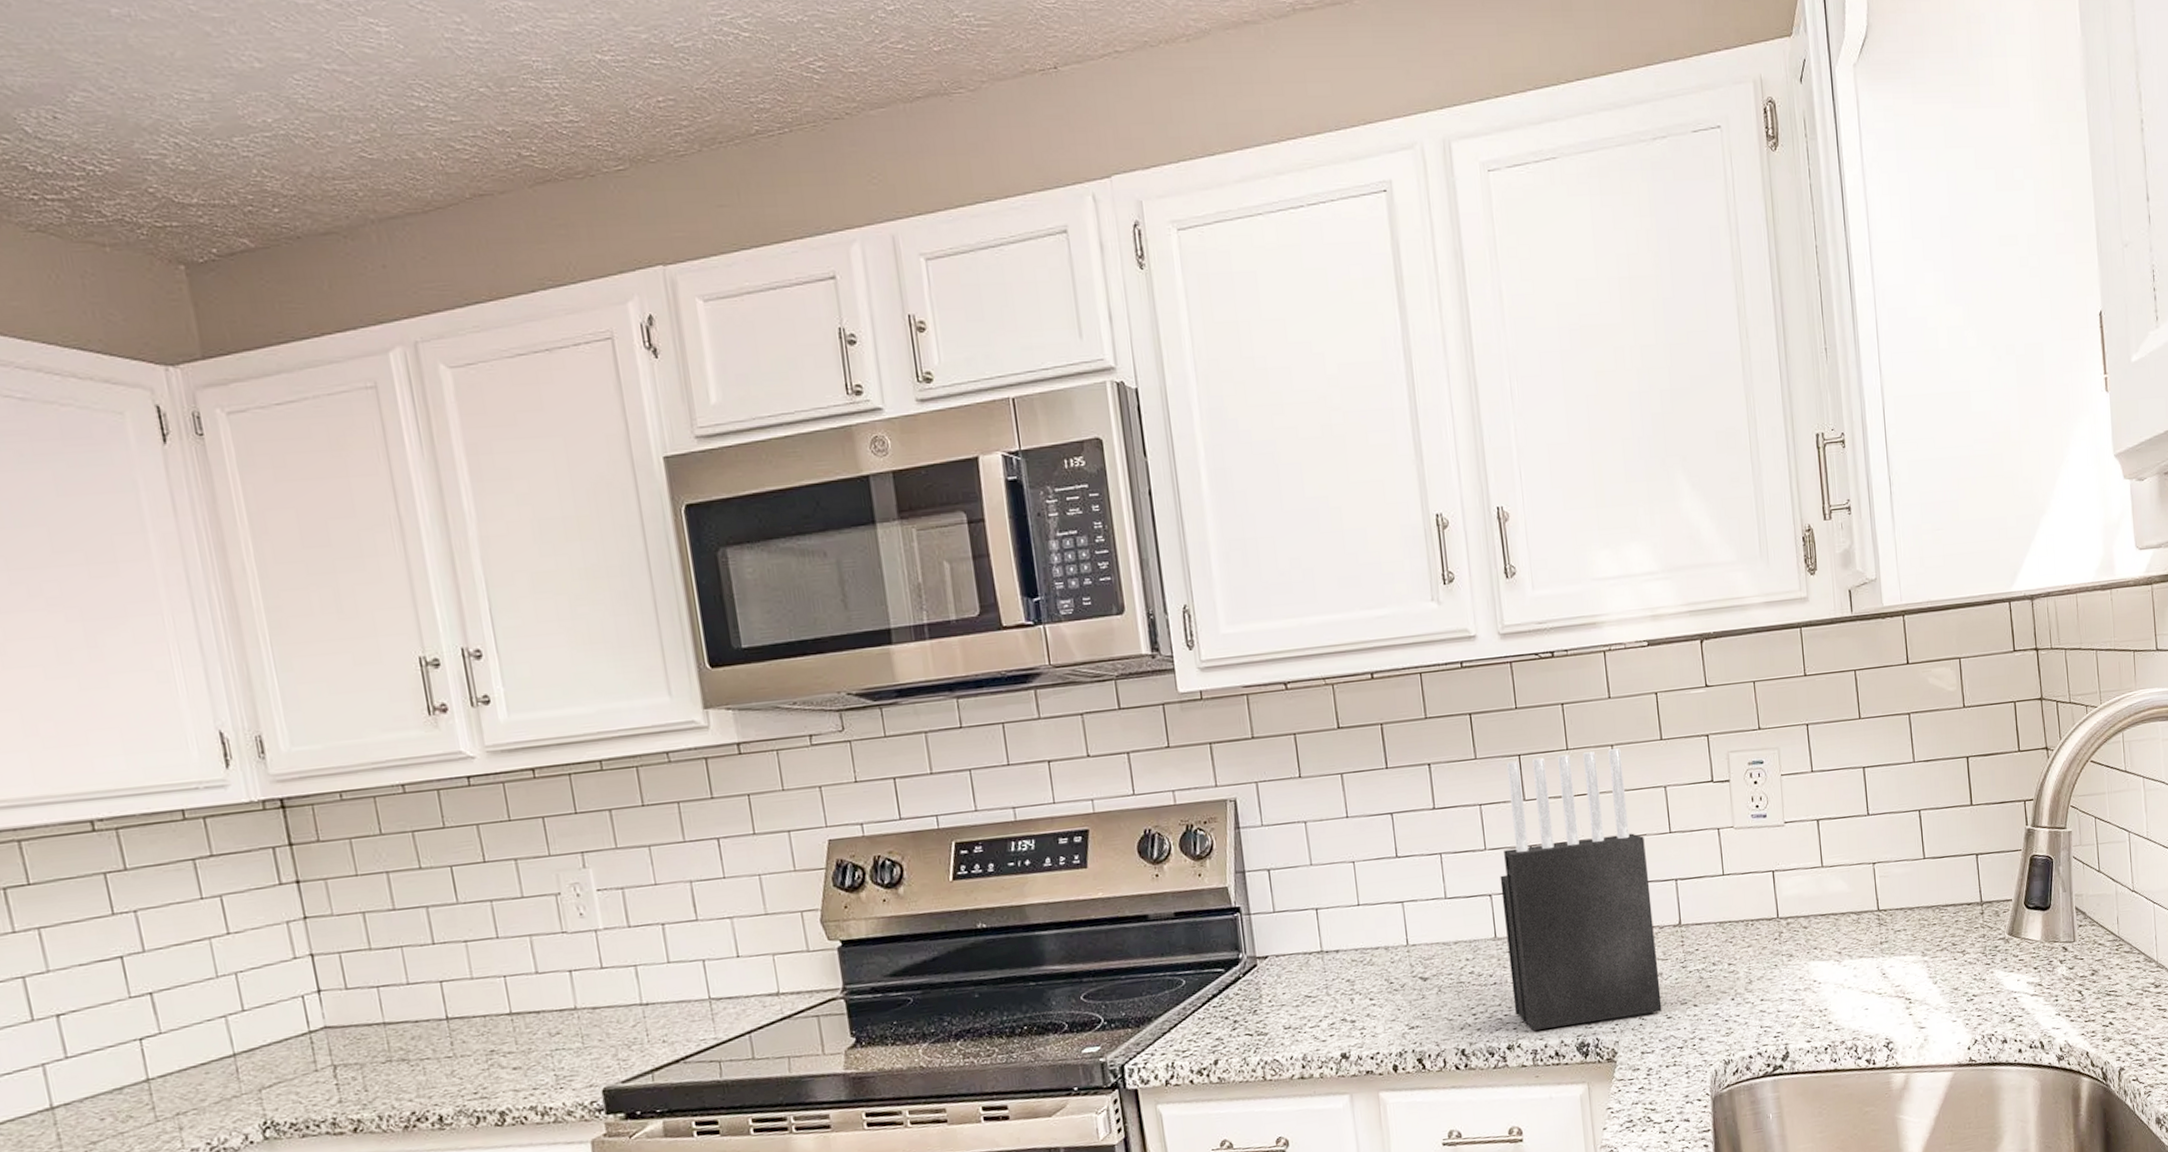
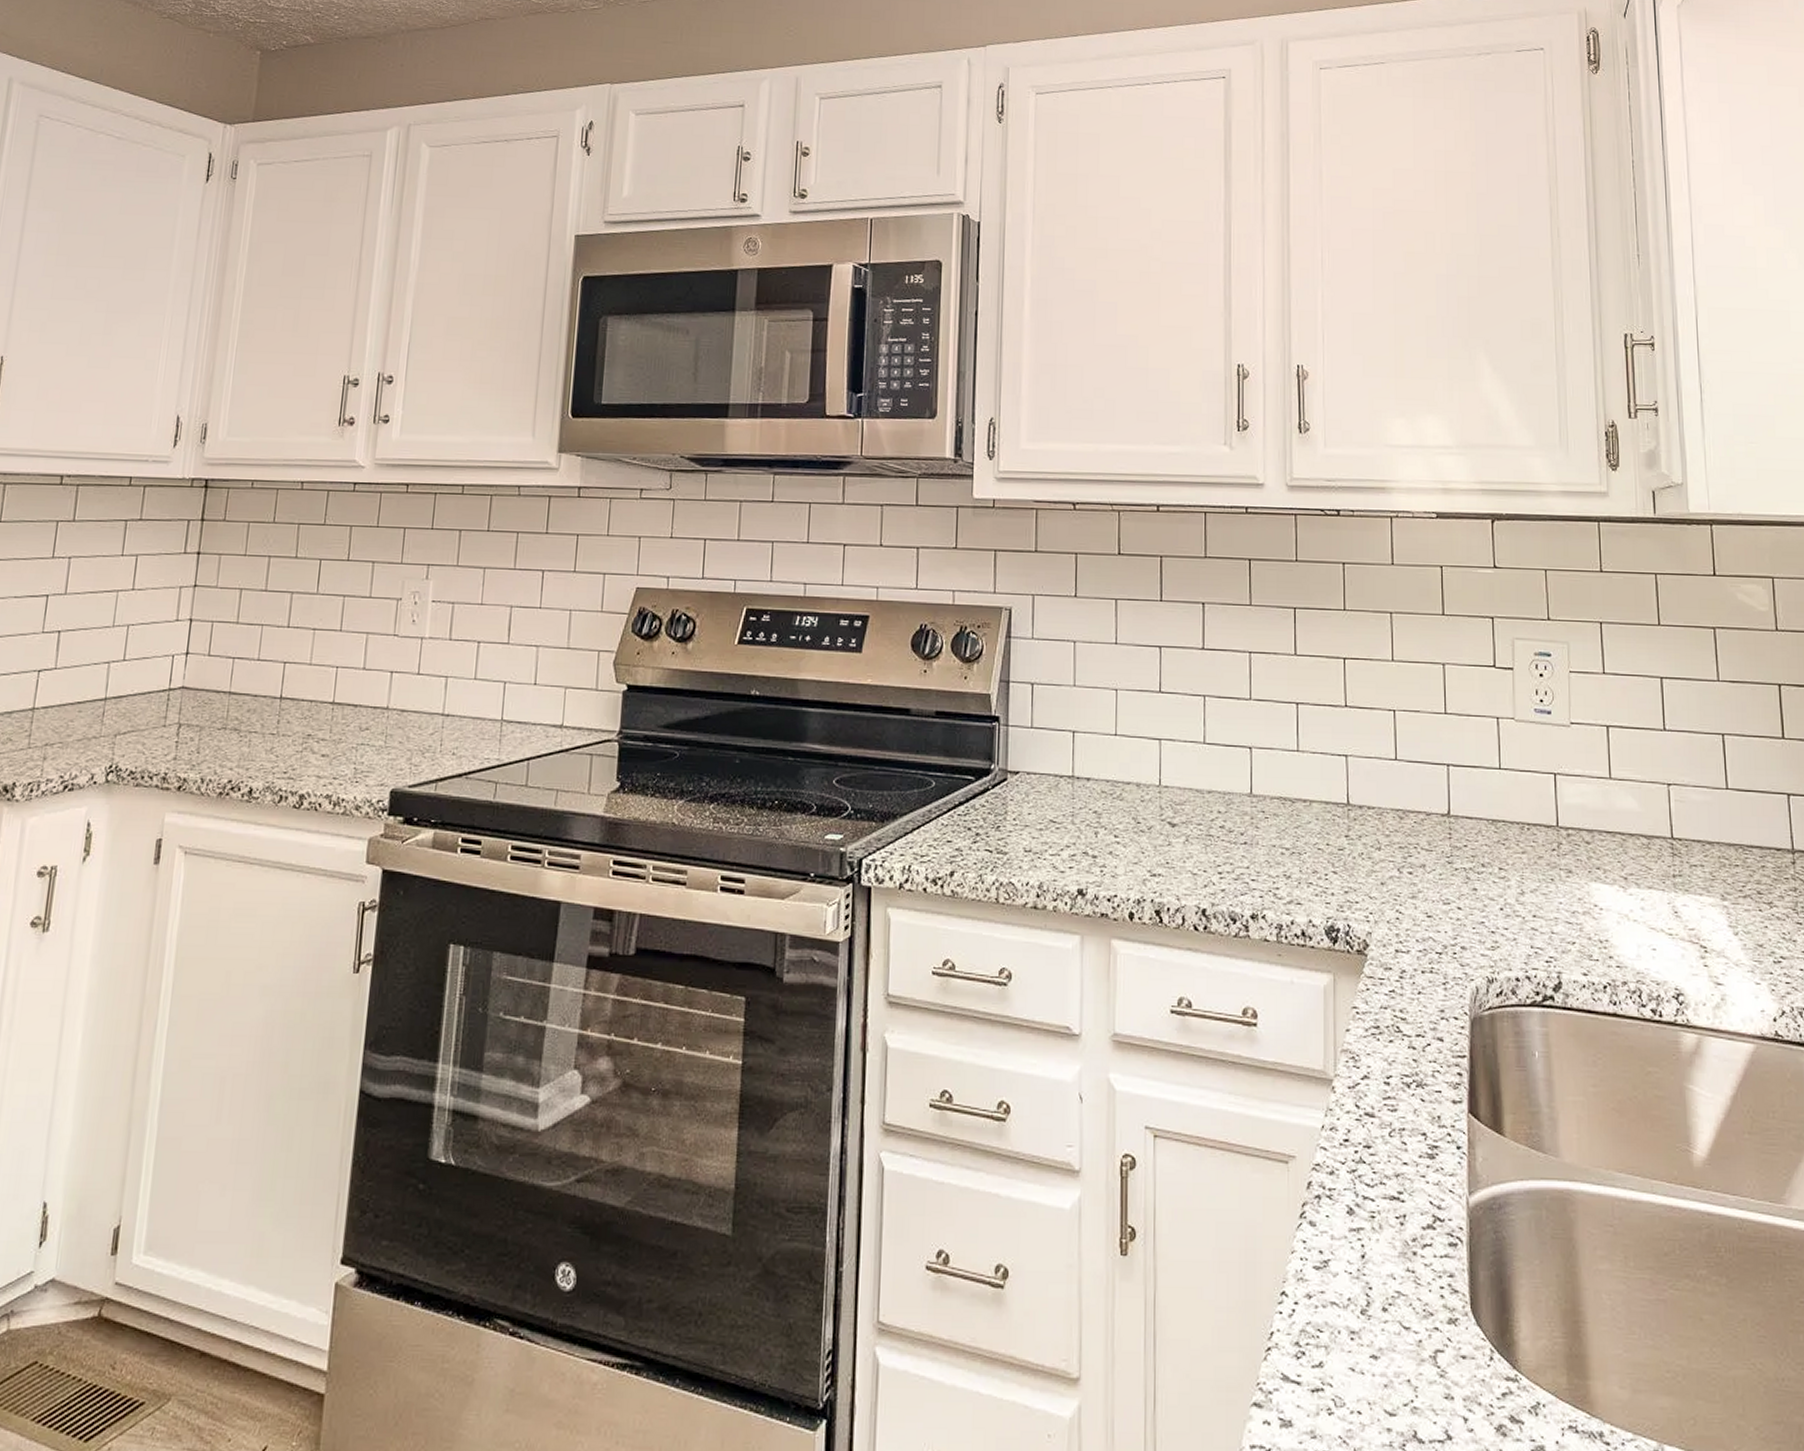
knife block: present [1500,748,1662,1031] -> none [1262,613,1422,908]

